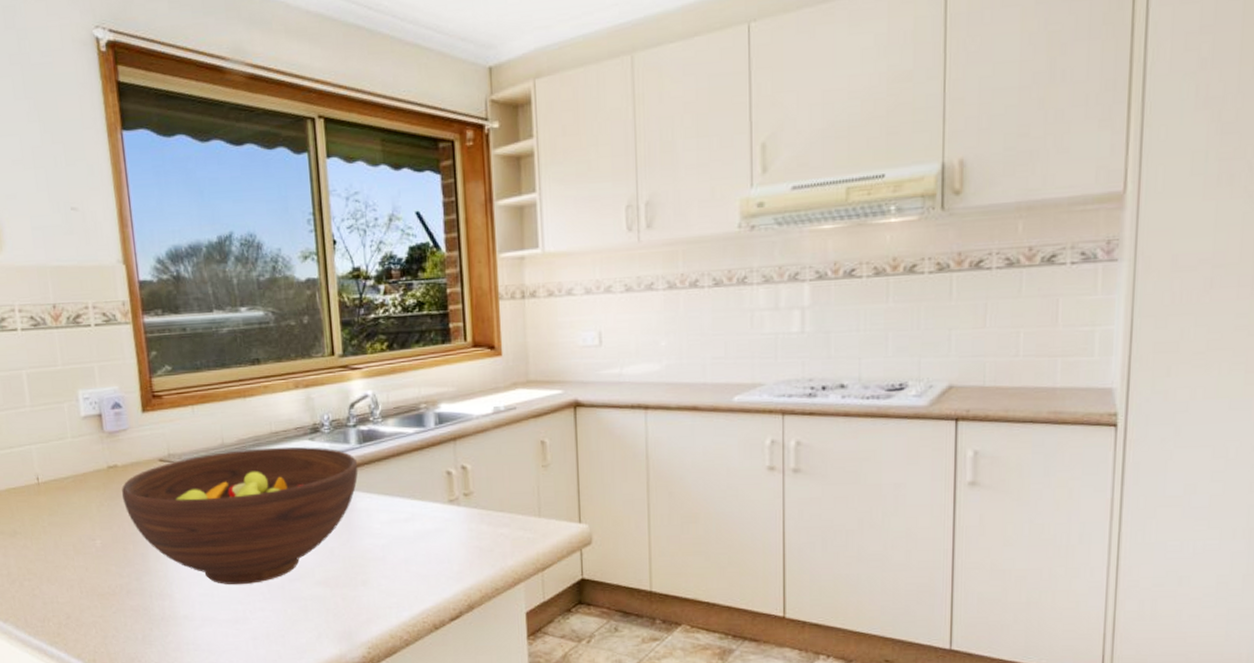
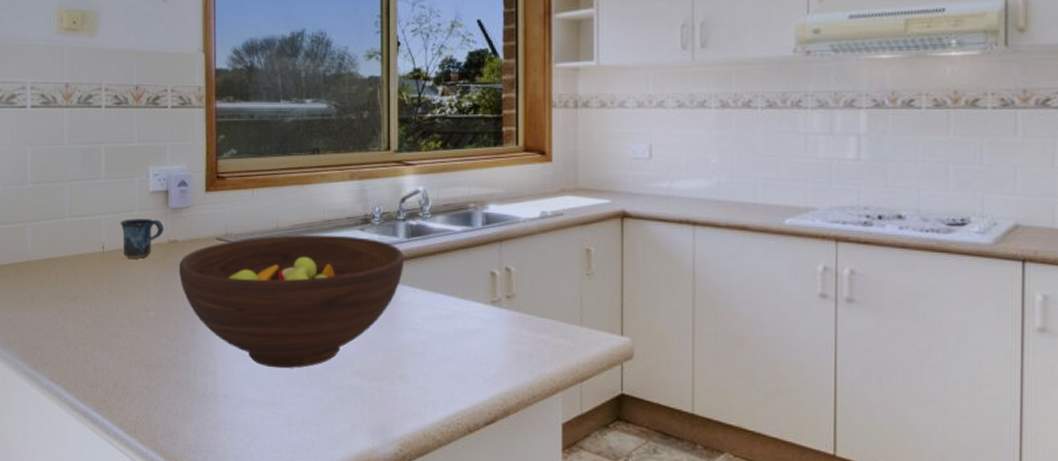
mug: none [53,445,102,488] -> present [120,219,164,259]

